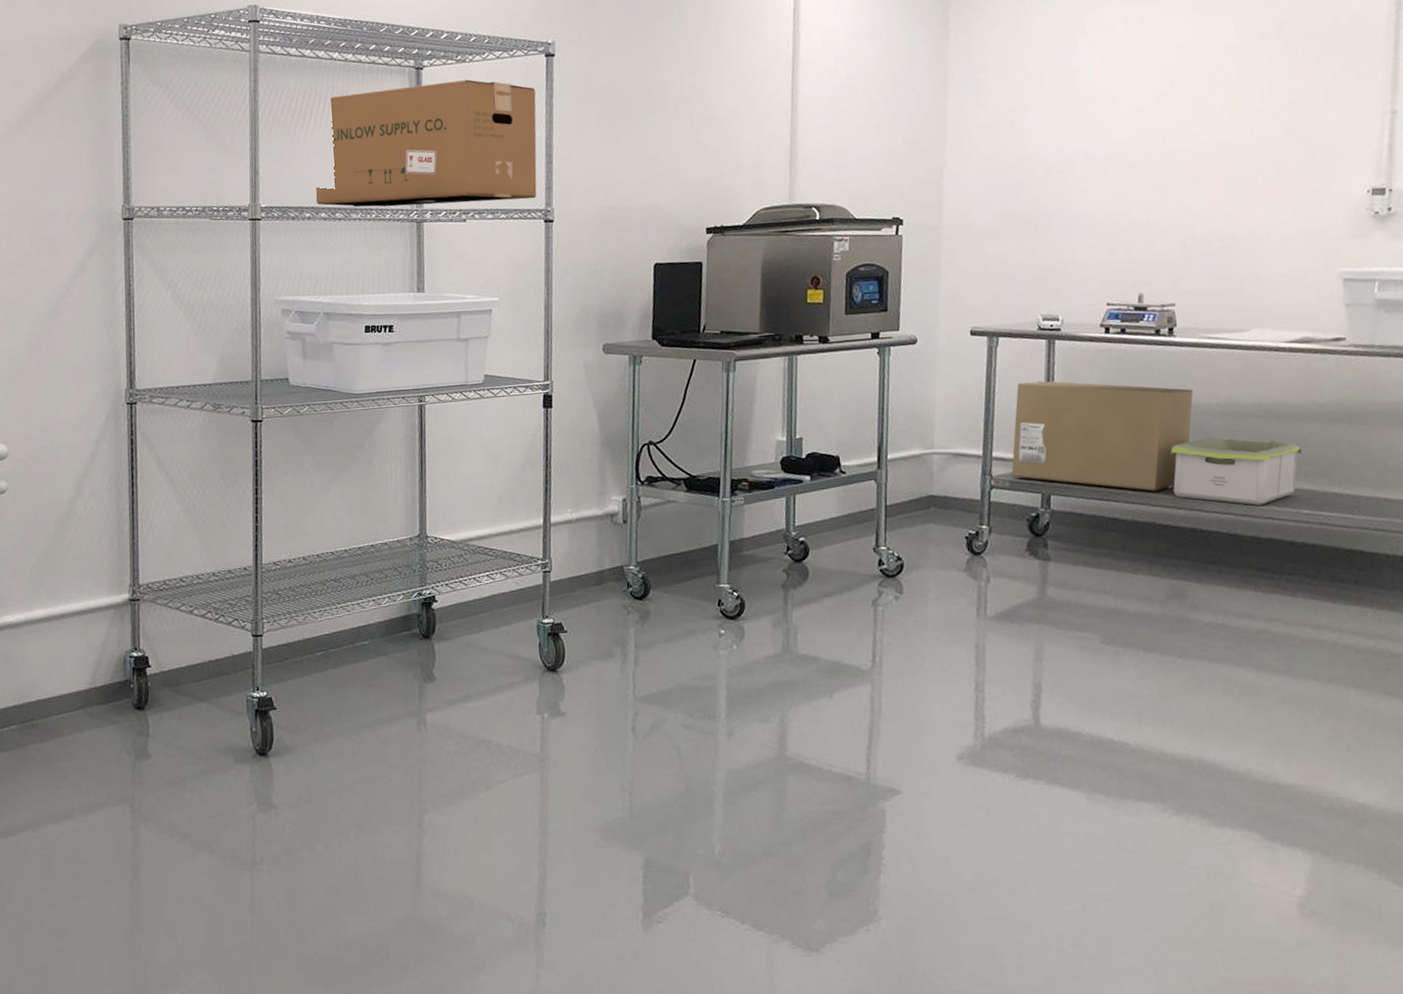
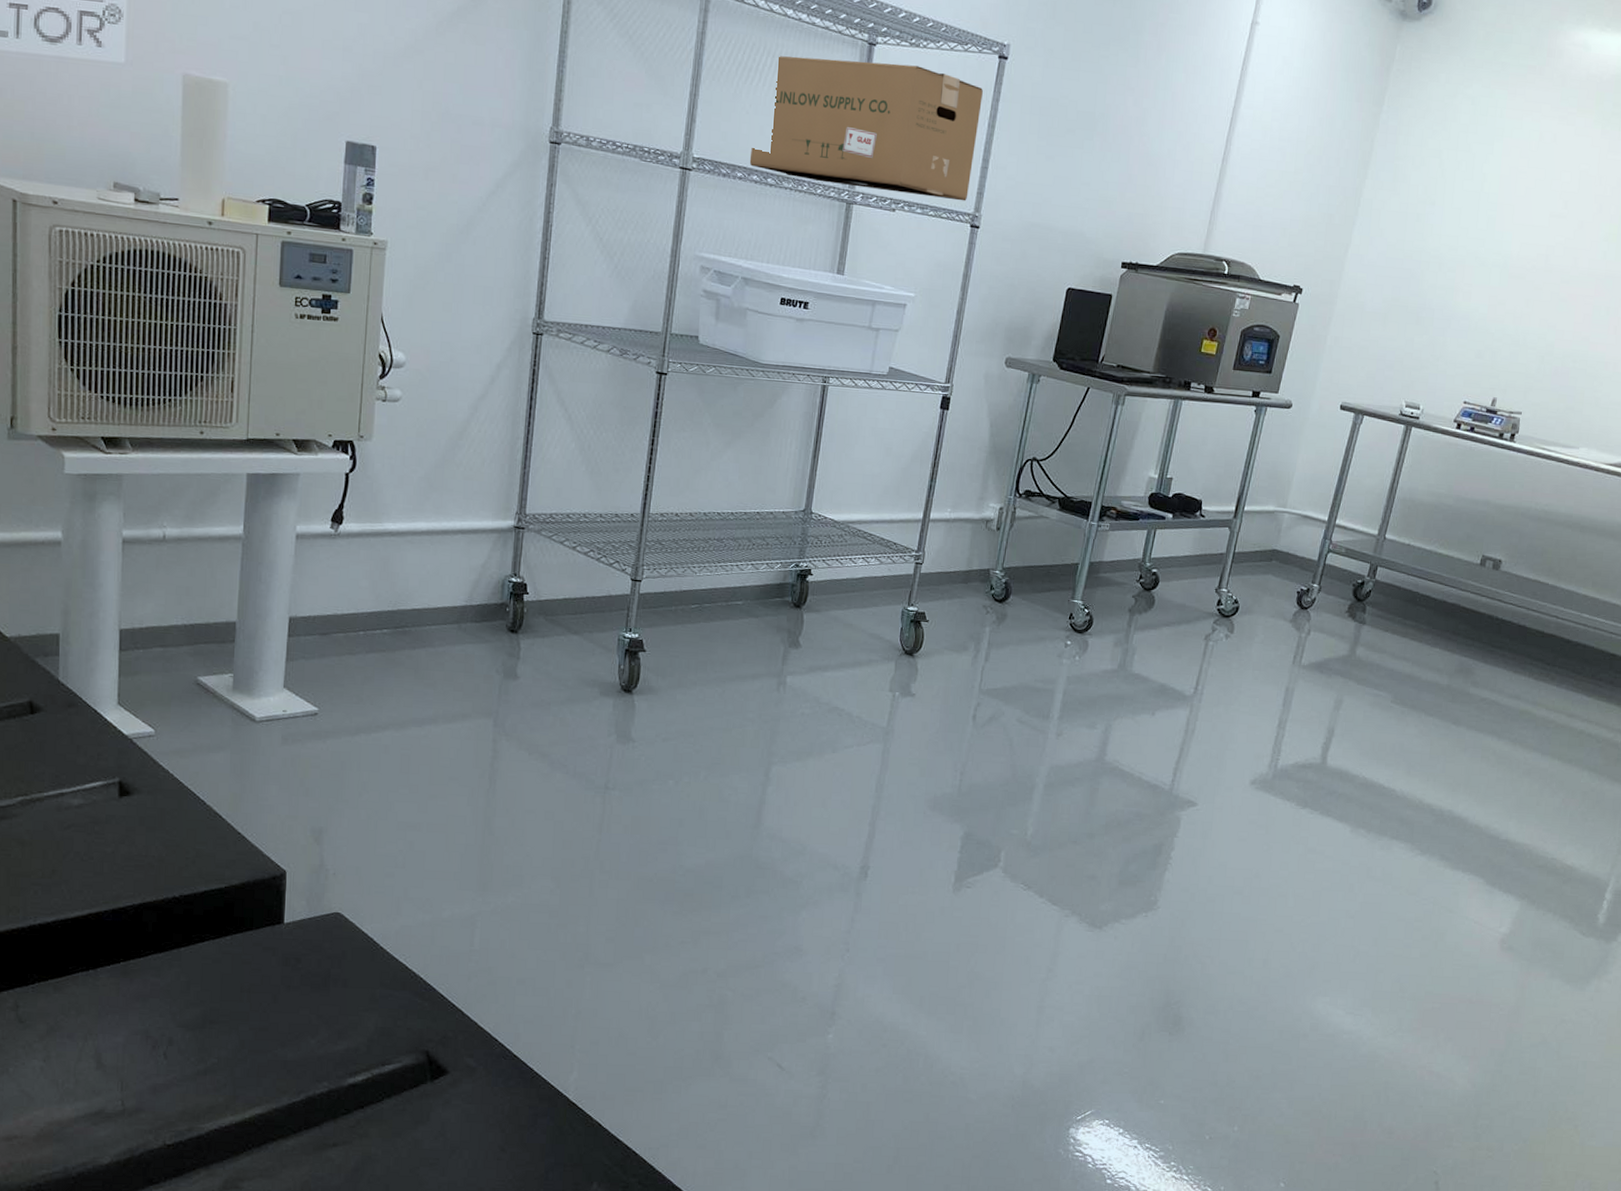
box: present [1011,381,1194,491] -> none [1349,460,1519,578]
storage container: present [1171,437,1302,506] -> none [1481,537,1595,604]

